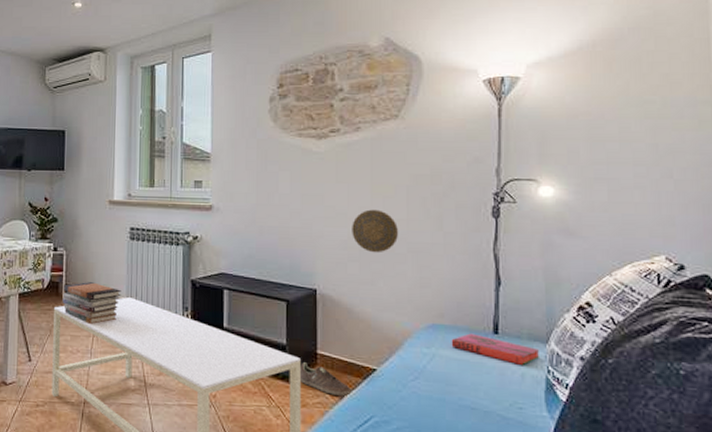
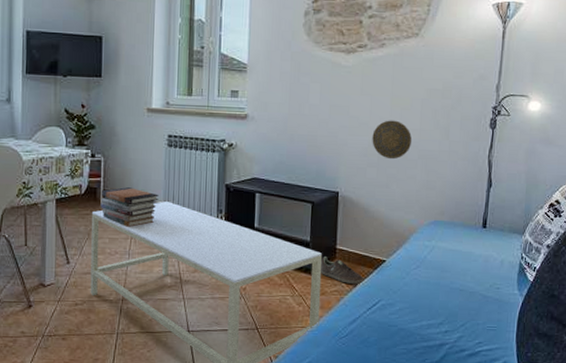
hardback book: present [451,333,540,366] -> none [448,228,517,254]

